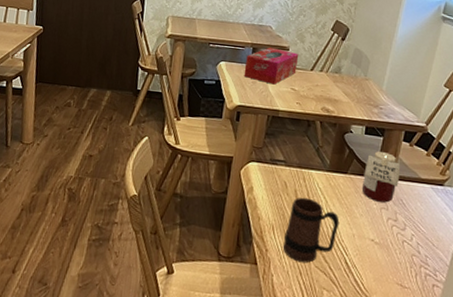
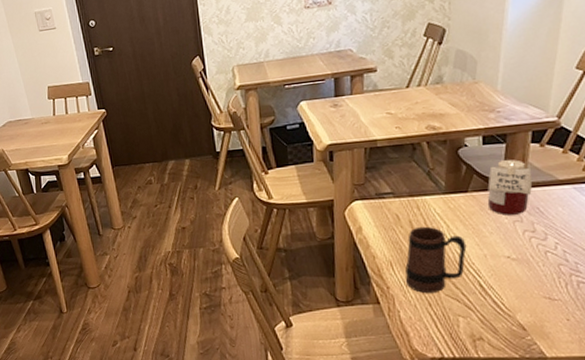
tissue box: present [244,47,299,85] -> none [328,72,390,114]

